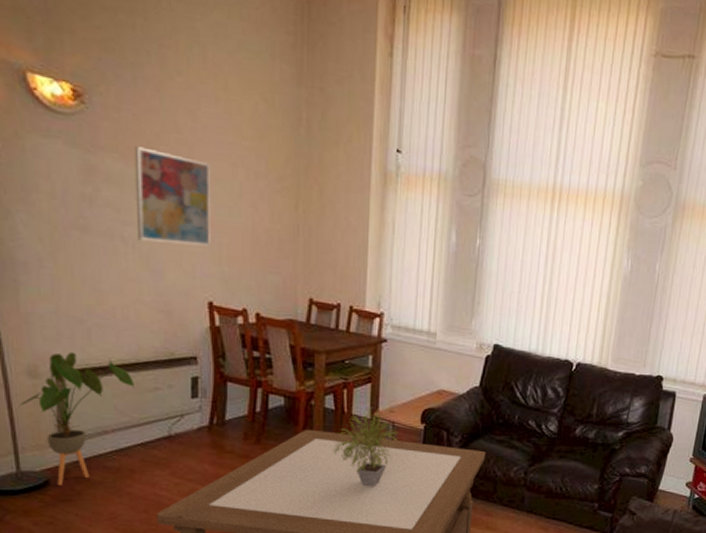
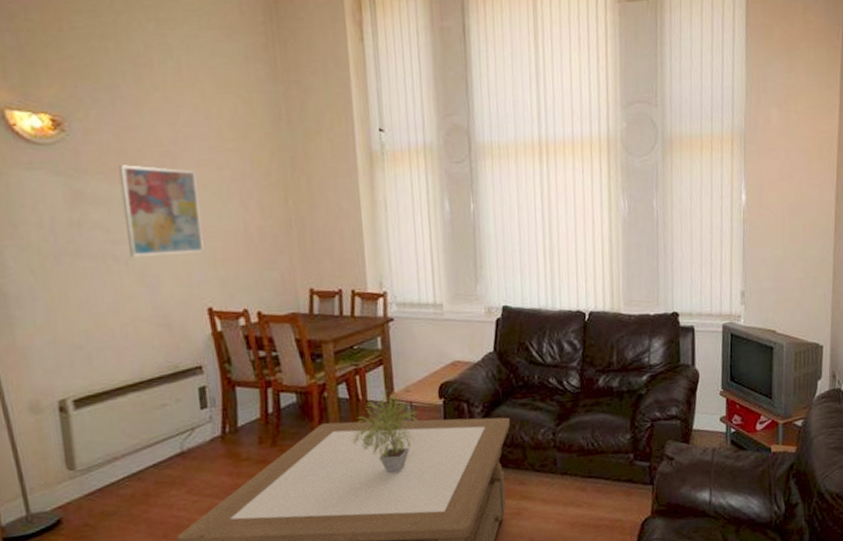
house plant: present [19,351,134,486] -> none [24,380,141,524]

